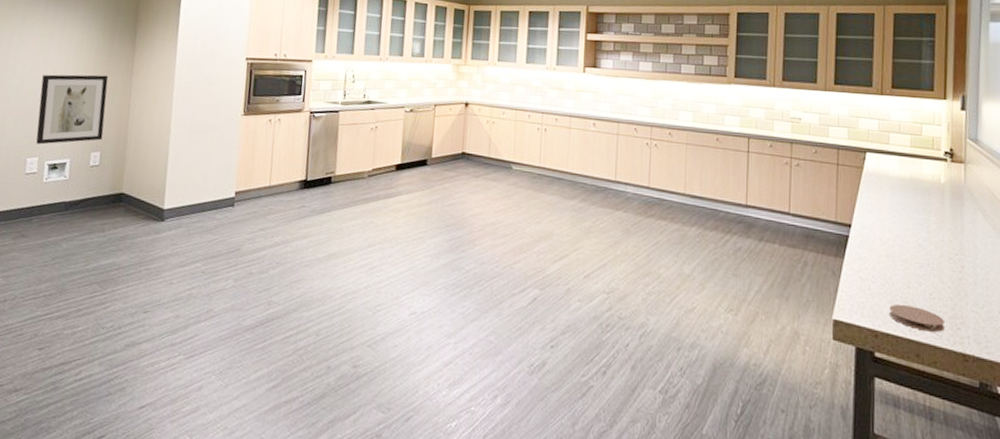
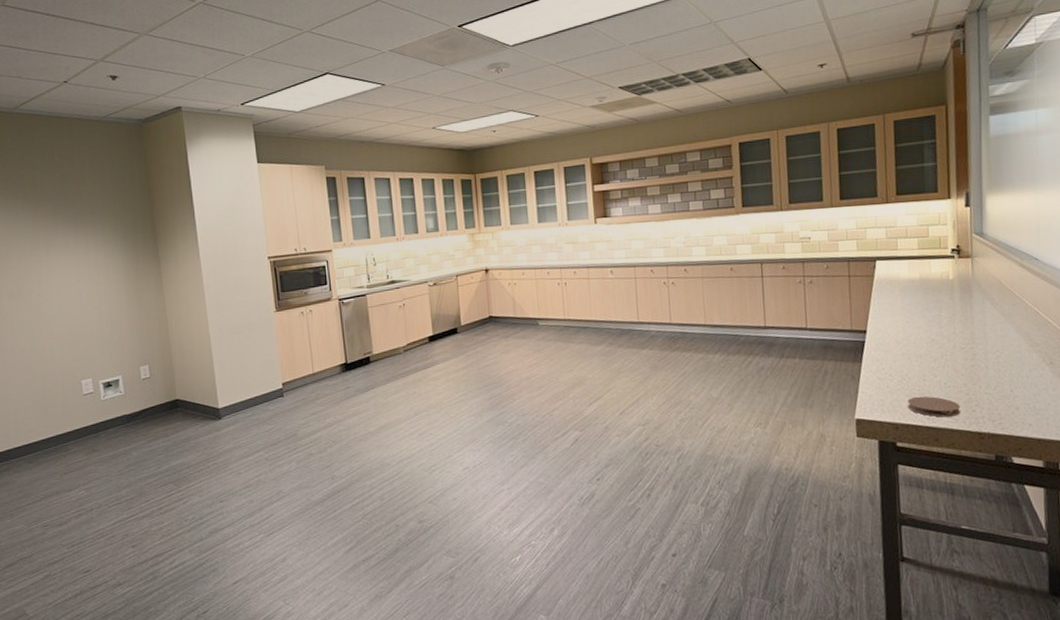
wall art: present [36,74,109,145] -> none [78,293,148,366]

